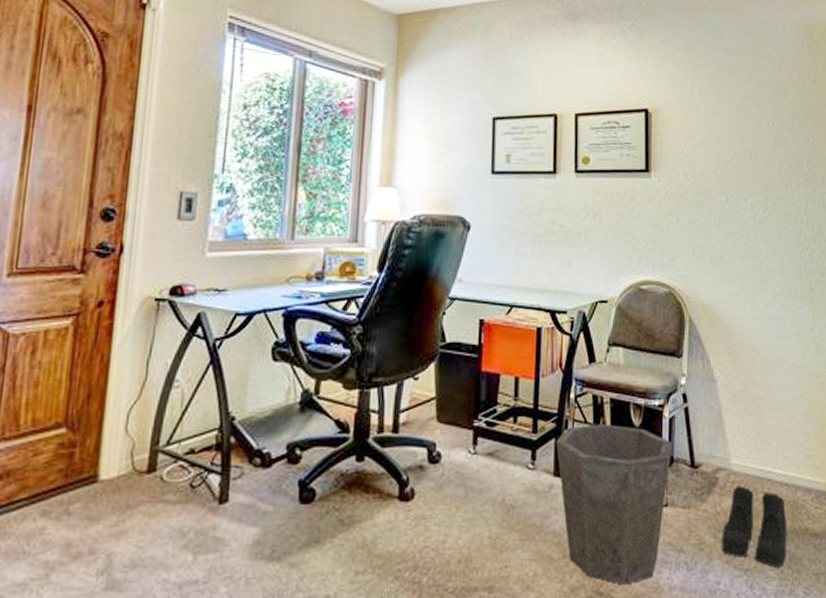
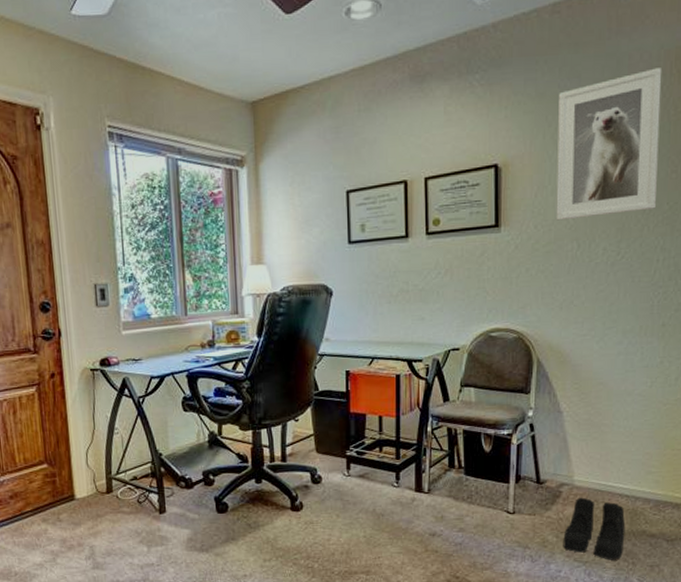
waste bin: present [555,424,672,585] -> none [416,450,520,571]
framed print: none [704,39,797,172] -> present [556,68,663,221]

